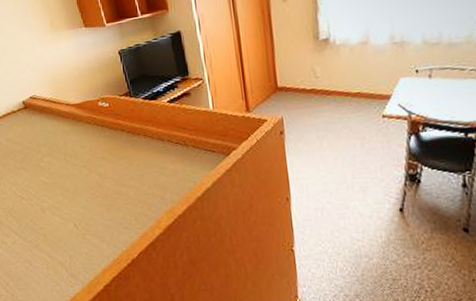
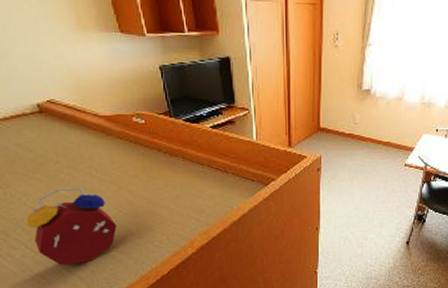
alarm clock: none [16,173,90,251] -> present [26,187,117,266]

